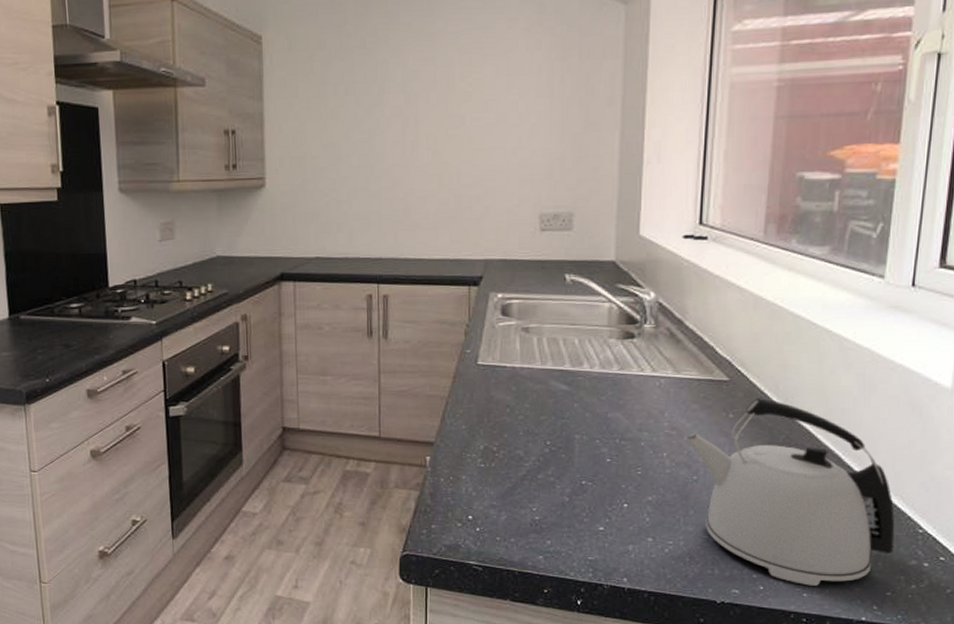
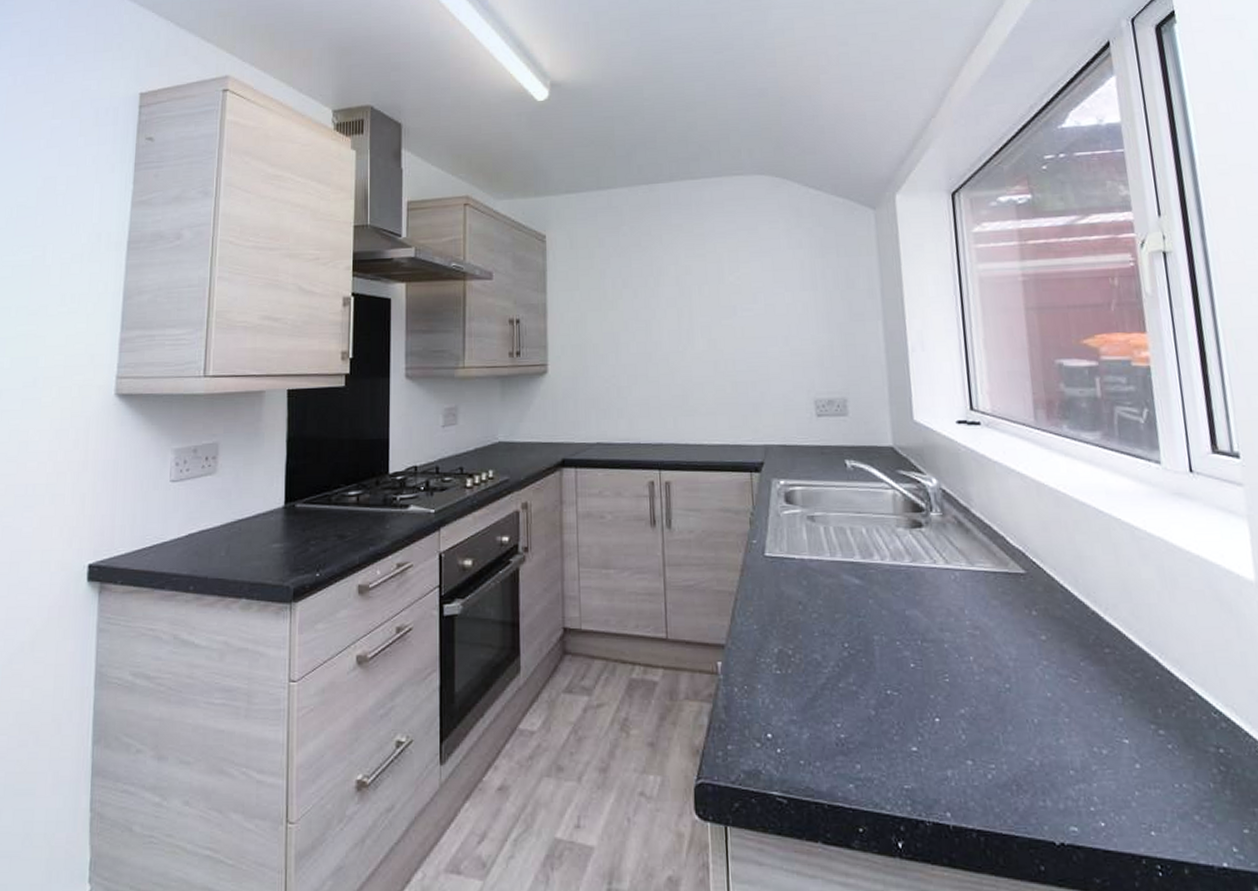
kettle: present [684,398,895,586] -> none [989,593,1240,821]

